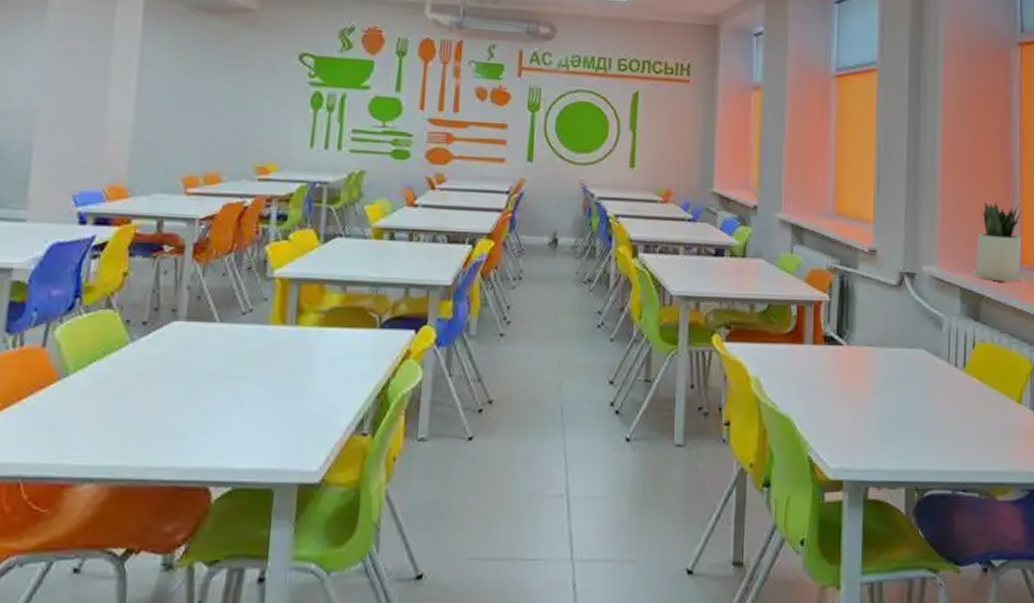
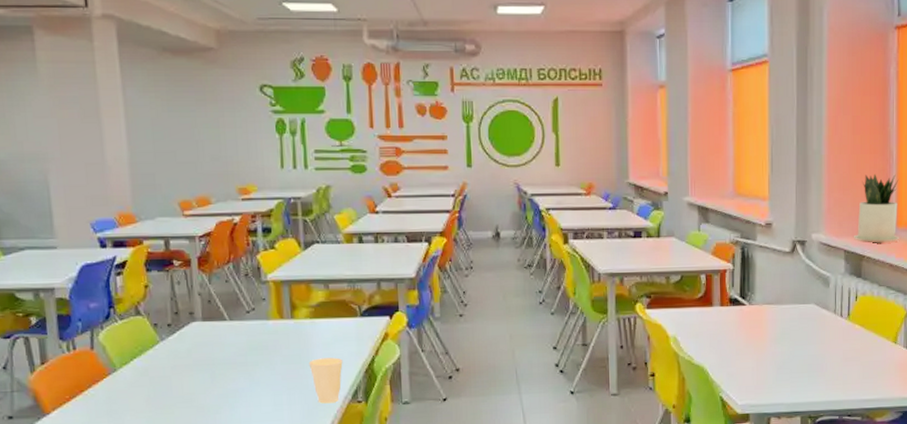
cup: none [308,376,351,434] -> present [308,357,343,404]

